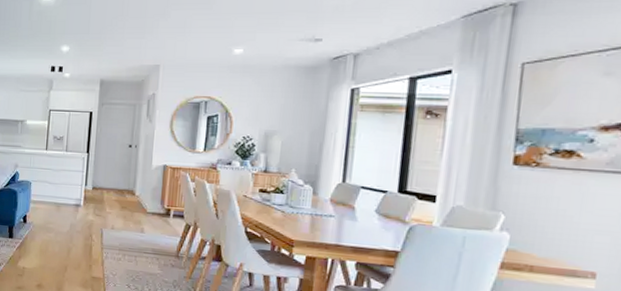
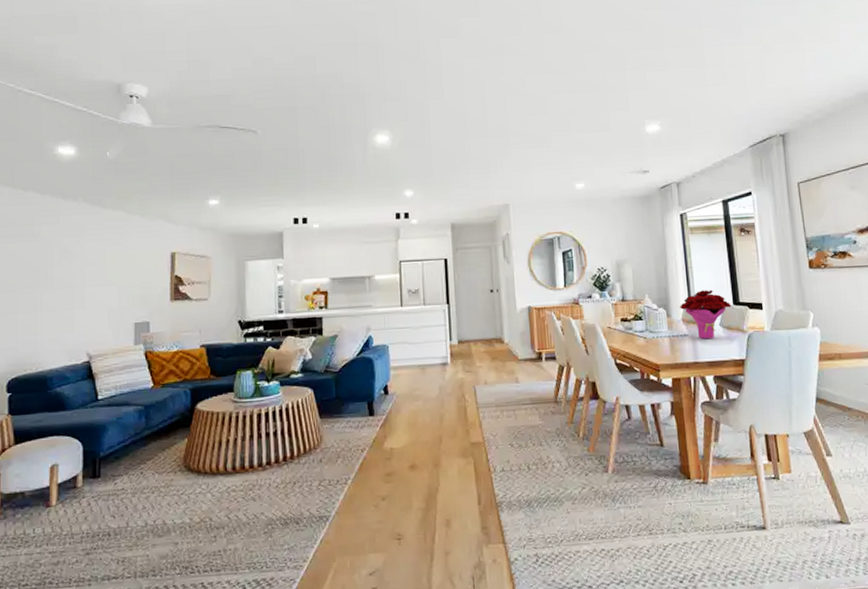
flower bouquet: none [330,172,396,225] -> present [680,290,732,340]

